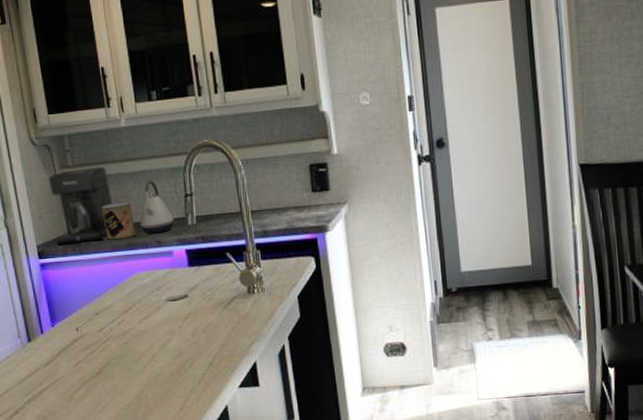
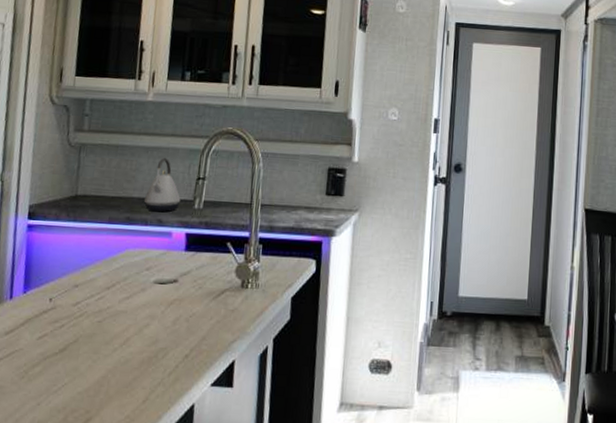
coffee maker: present [48,167,113,245] -> none [50,134,122,209]
tin can: present [101,201,137,241] -> none [106,174,140,213]

